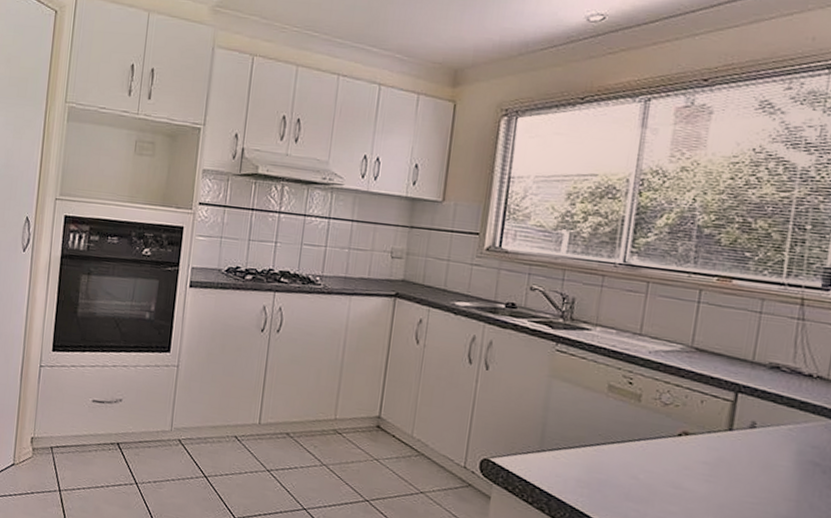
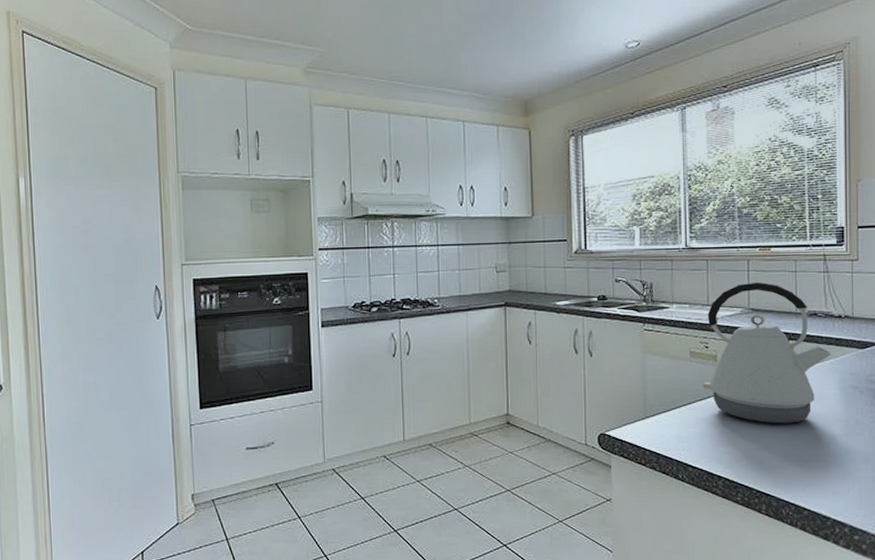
kettle: none [617,316,792,492] -> present [702,282,832,424]

